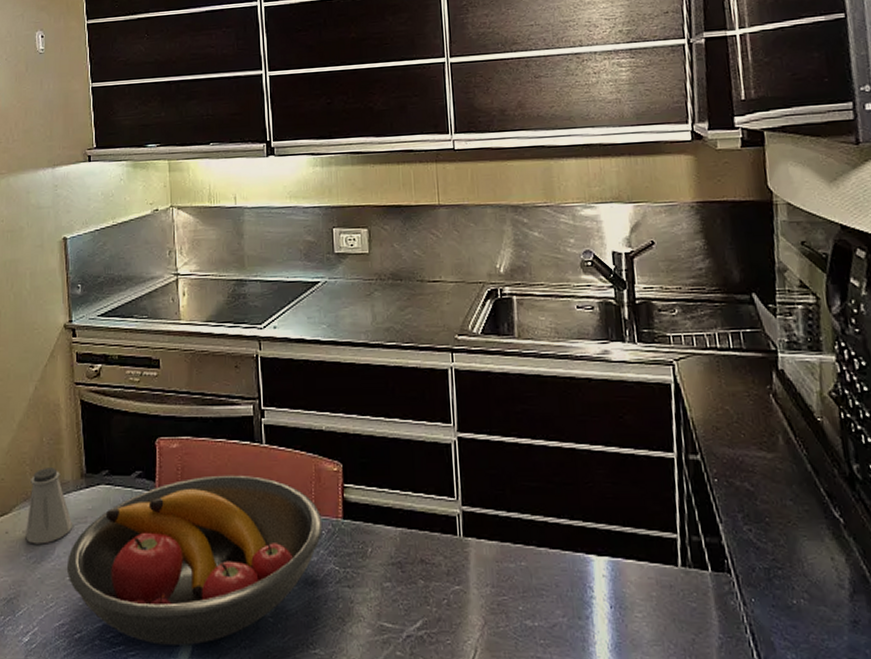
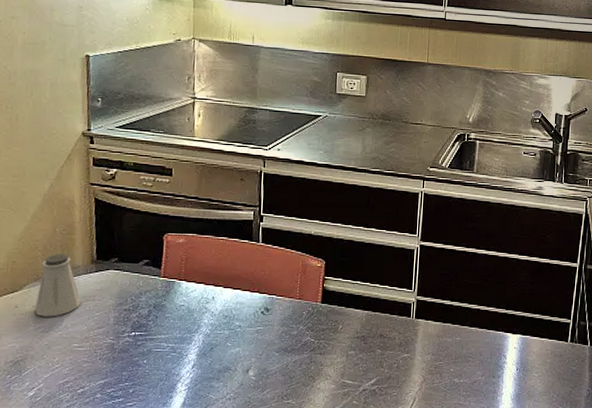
fruit bowl: present [66,475,323,645] -> none [73,266,304,398]

